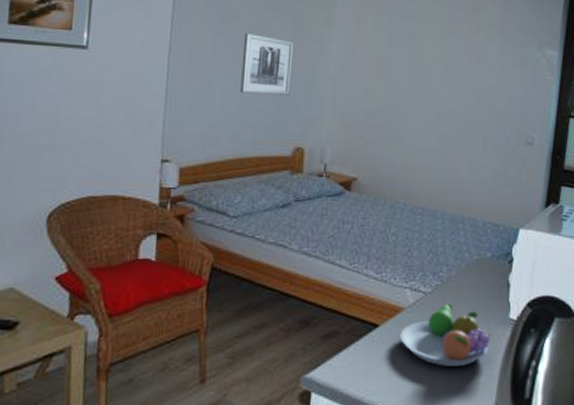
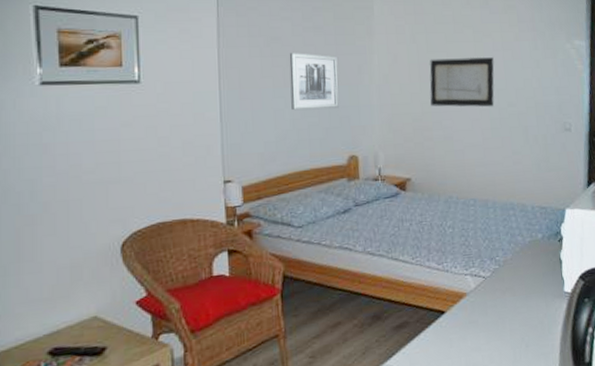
wall art: none [387,54,458,112] -> present [429,57,494,108]
fruit bowl: present [400,302,491,367] -> none [465,283,549,342]

